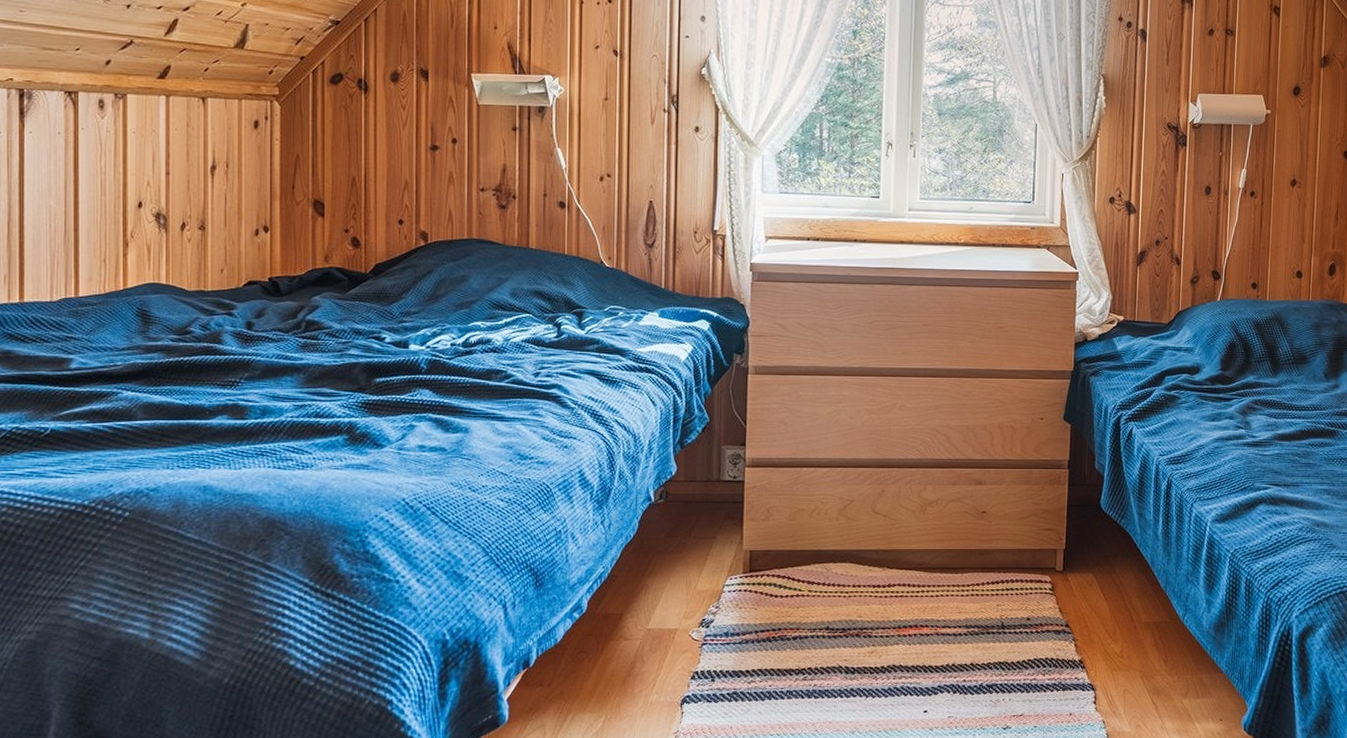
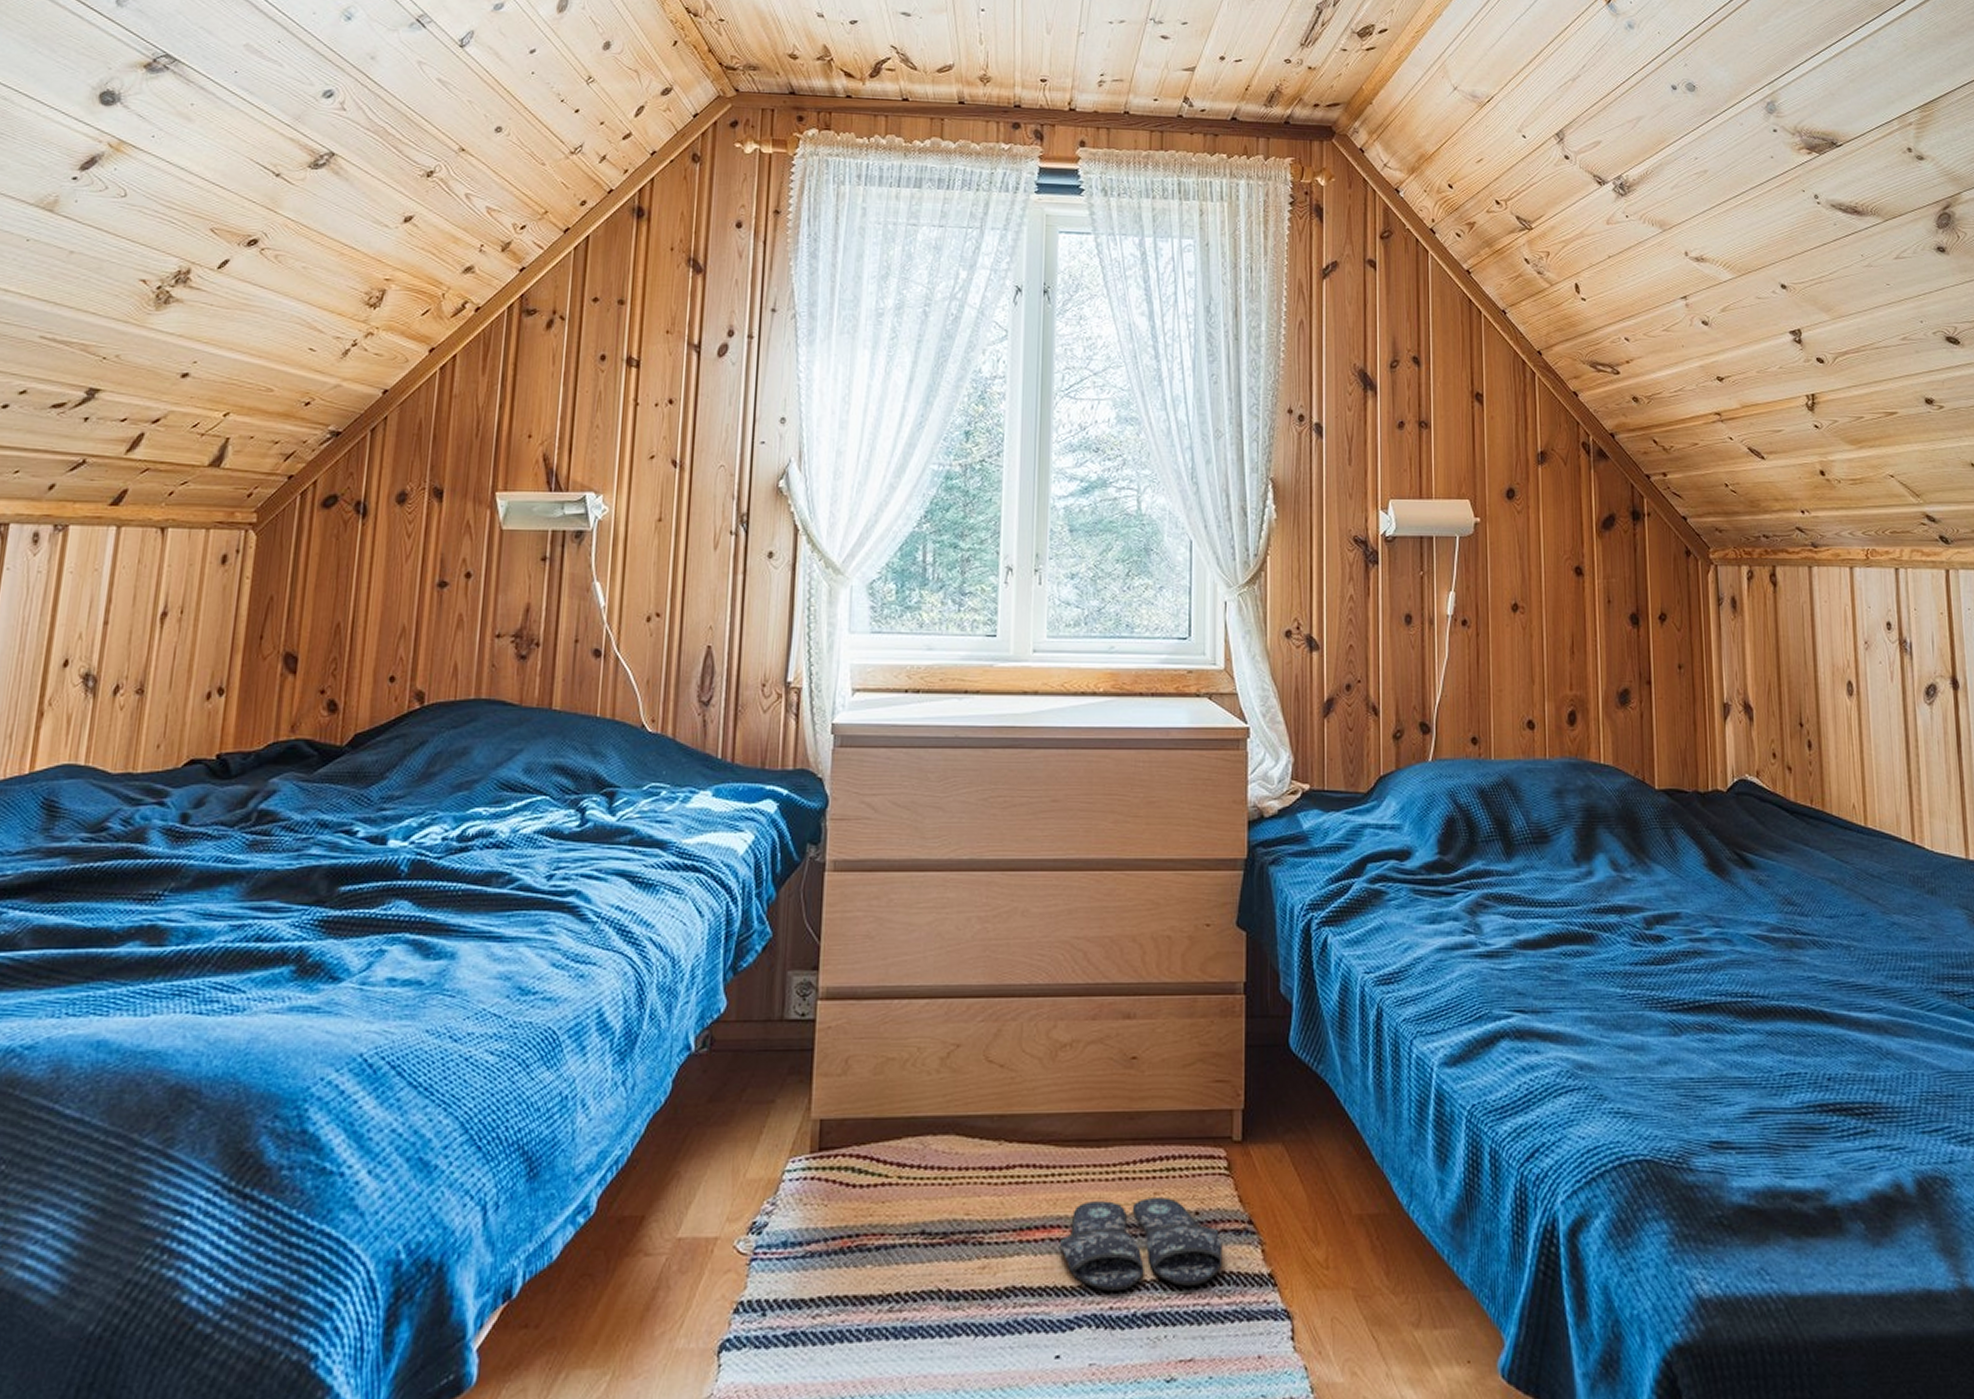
slippers: none [928,608,1046,670] -> present [1060,1197,1223,1292]

